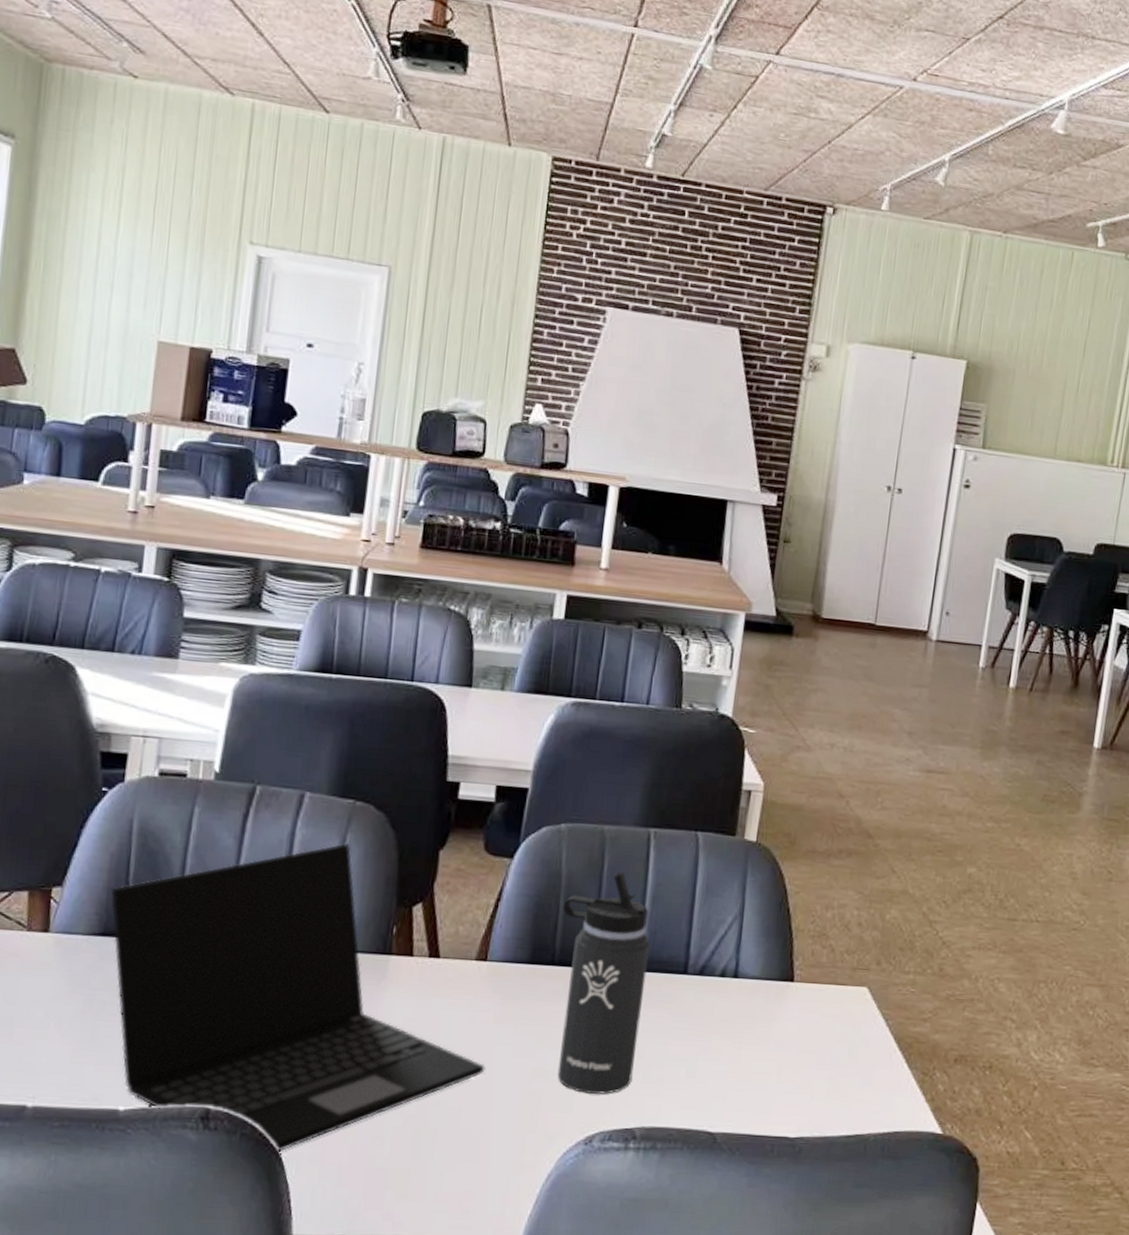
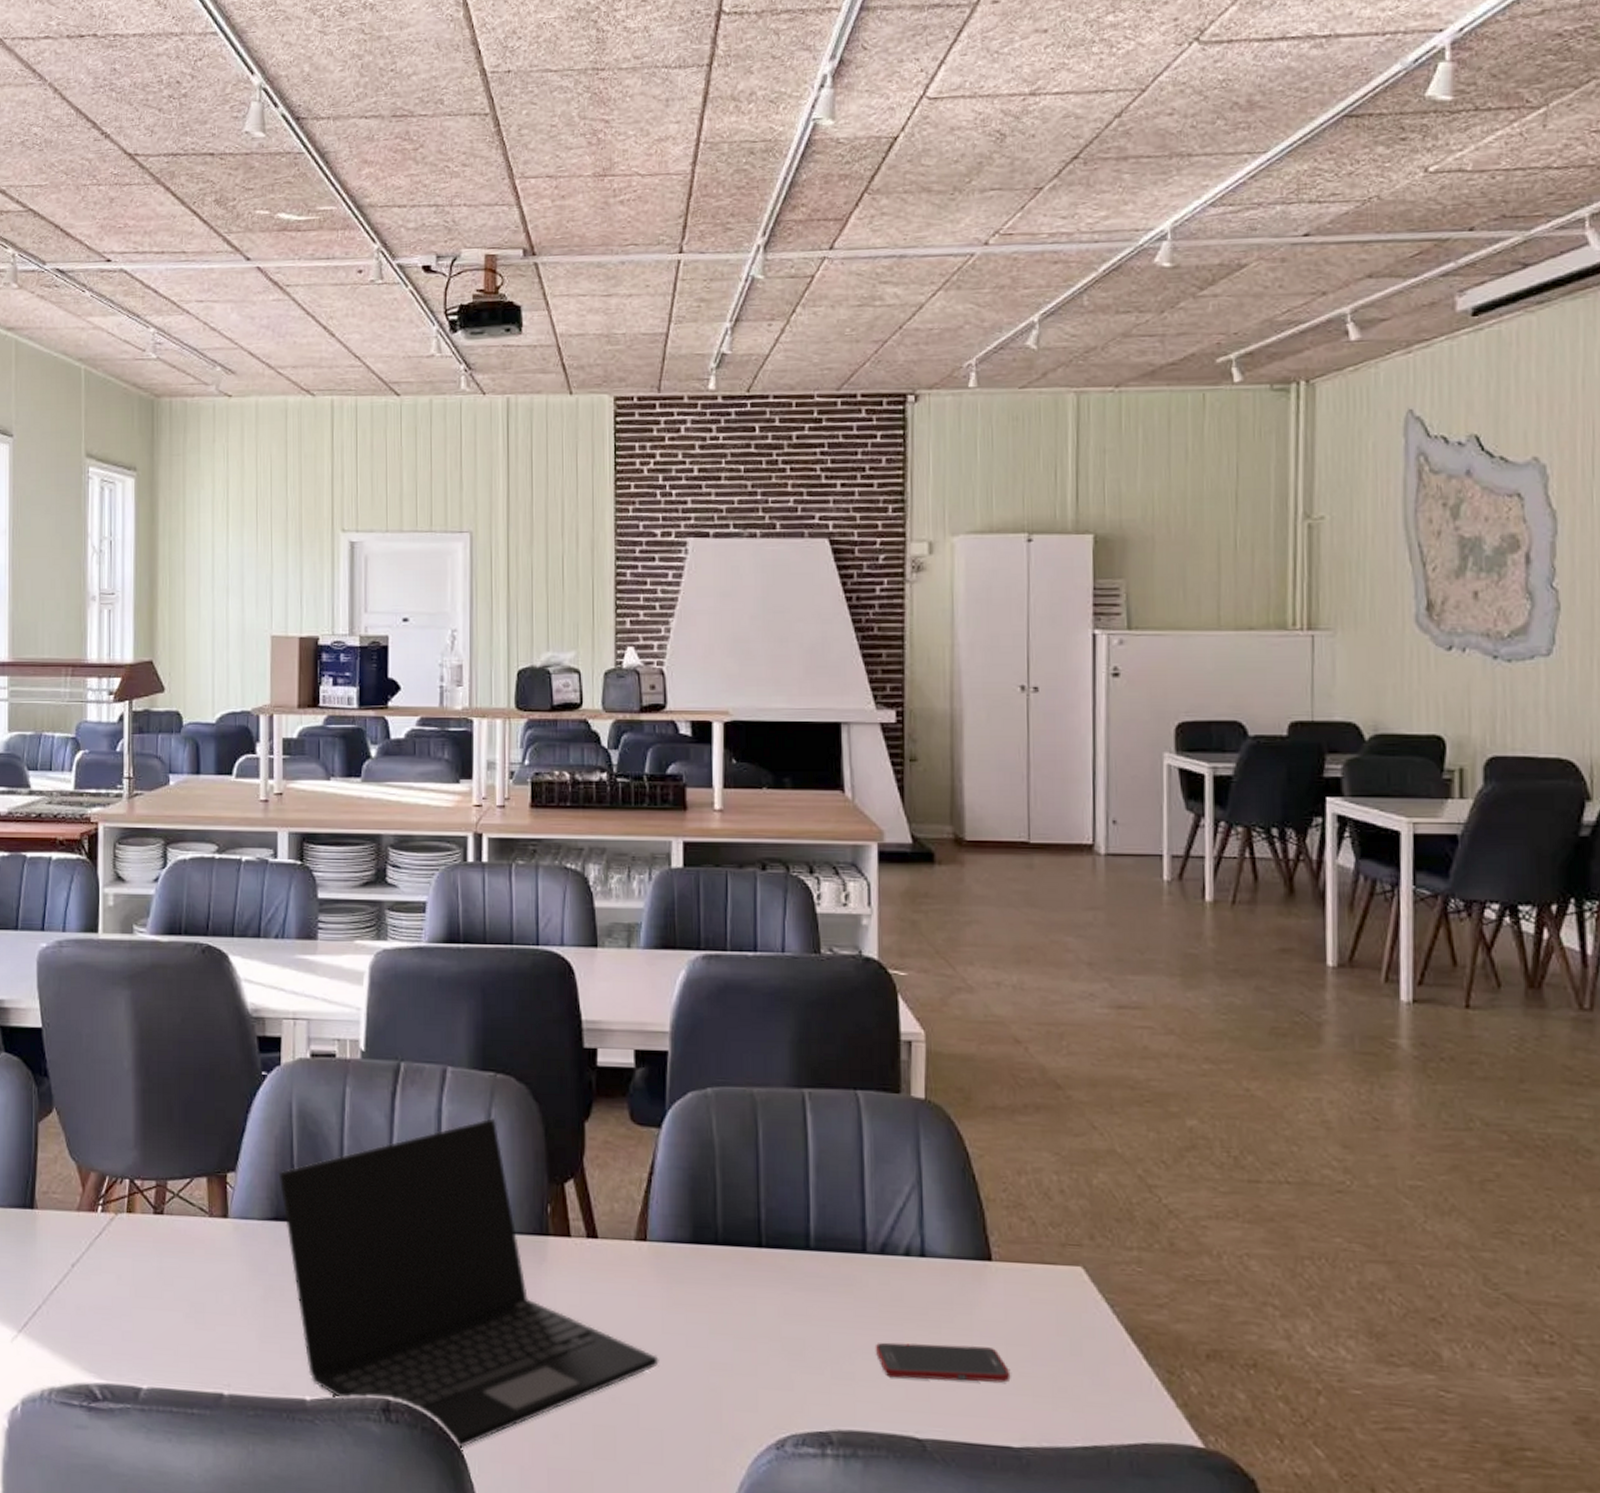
thermos bottle: present [557,871,650,1094] -> none [720,1138,822,1392]
cell phone: none [683,1051,796,1084] -> present [875,1342,1011,1383]

